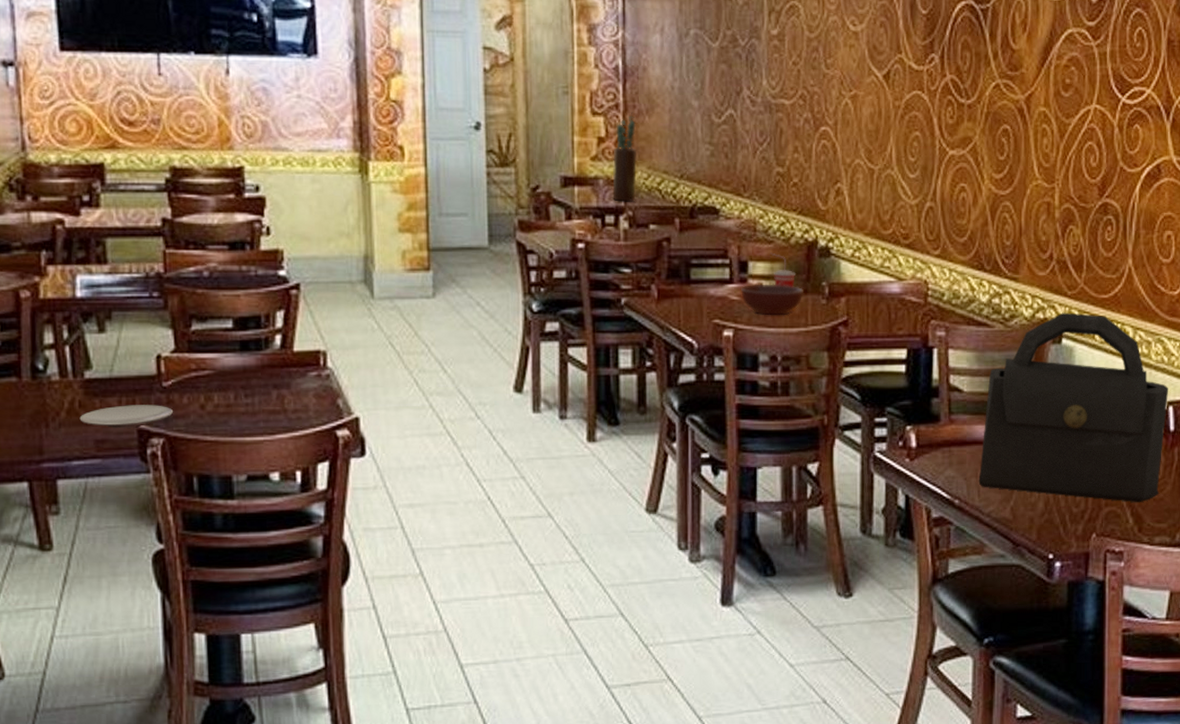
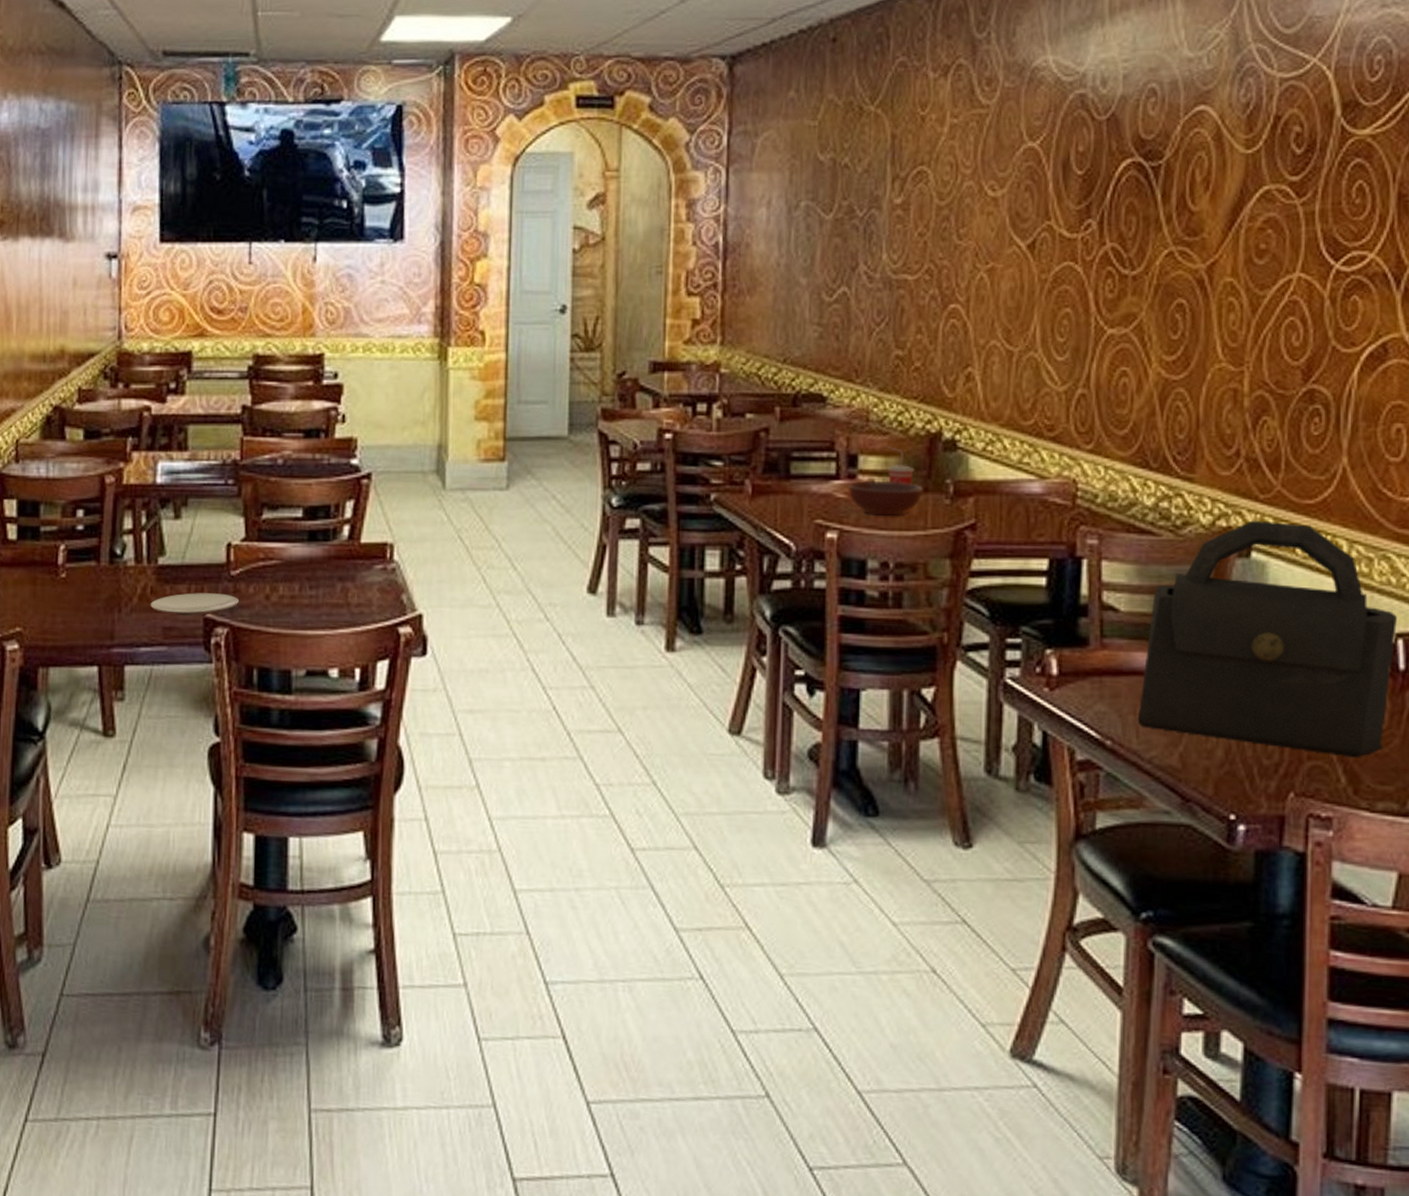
vase: present [612,112,637,202] -> none [706,292,735,389]

